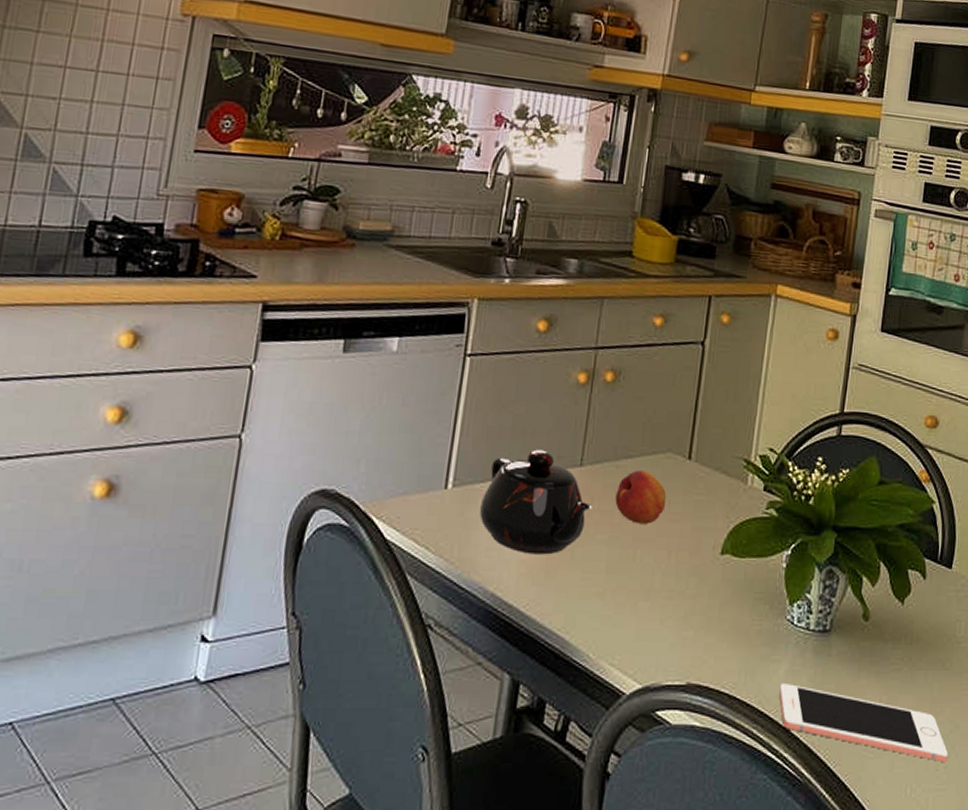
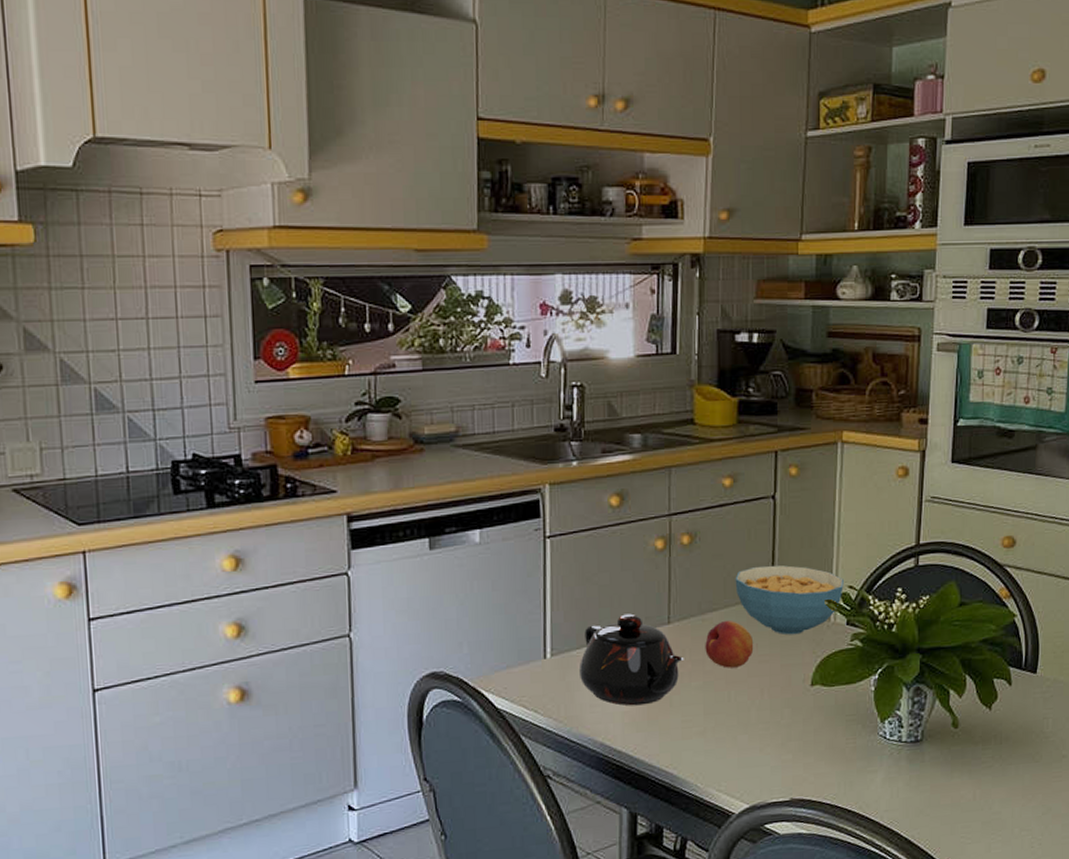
cereal bowl: none [654,414,765,495] -> present [735,564,844,635]
cell phone: present [779,684,948,763] -> none [878,789,1041,841]

